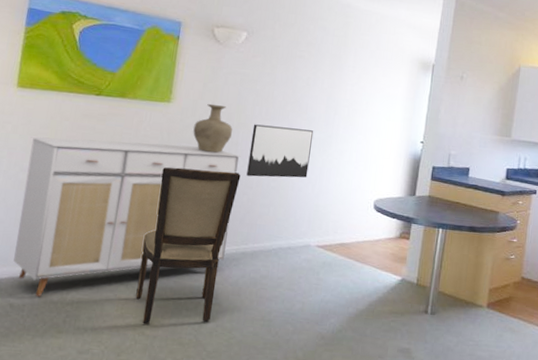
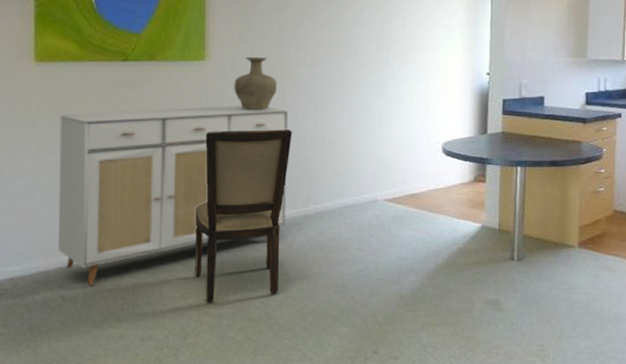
wall art: present [246,124,314,178] -> none [298,74,367,132]

